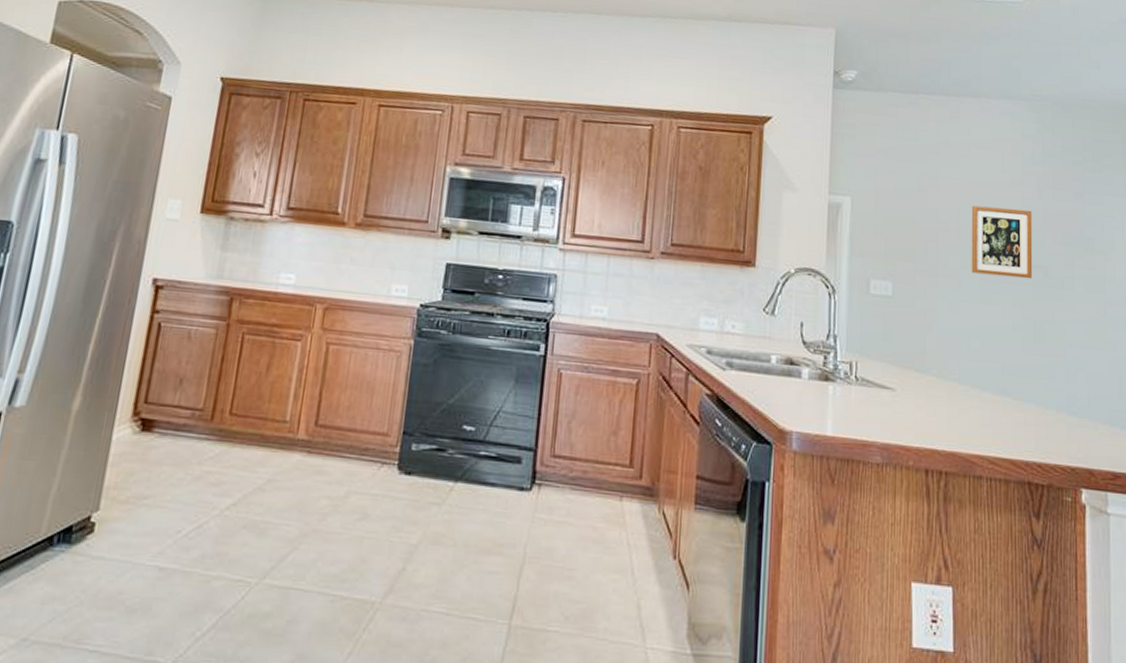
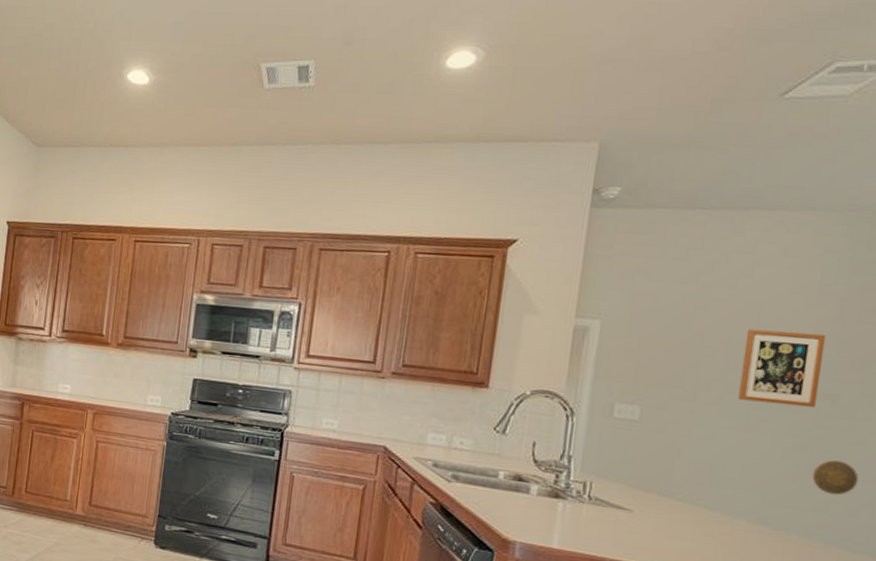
decorative plate: none [1038,328,1073,362] -> present [812,460,859,496]

